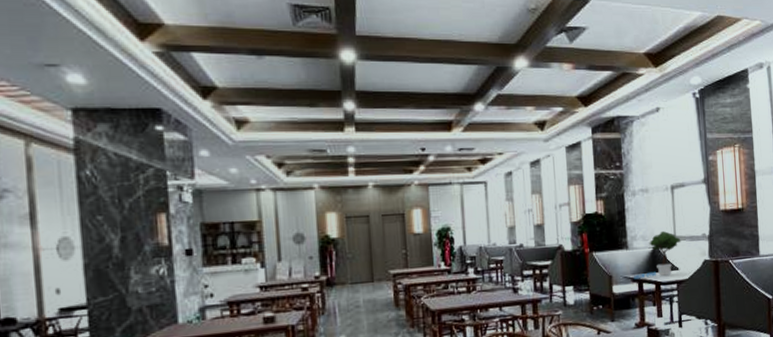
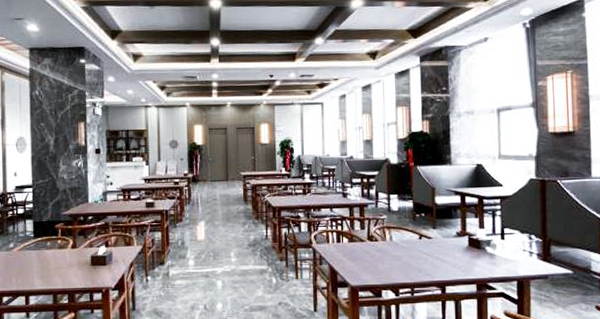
potted tree: present [633,231,681,280] -> none [455,150,506,193]

